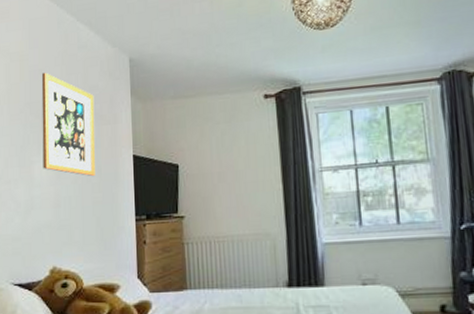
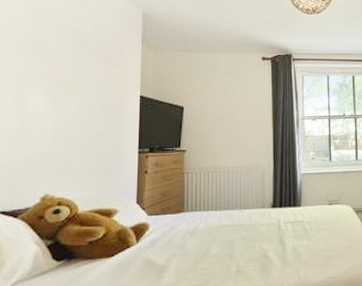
wall art: present [41,72,96,177] -> none [41,12,104,112]

